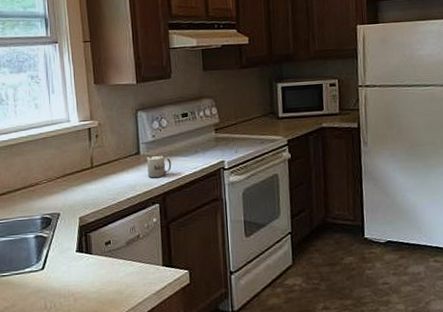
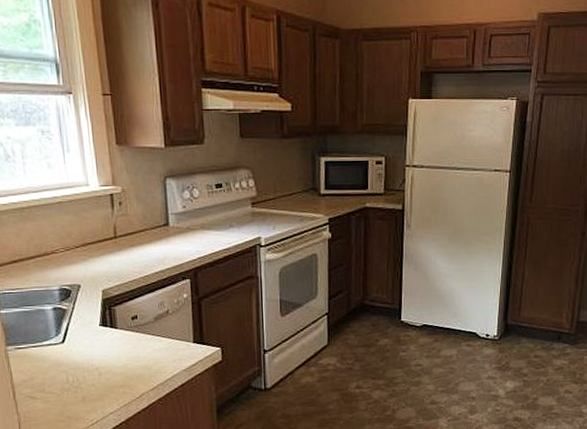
mug: present [146,156,172,178] -> none [175,228,204,252]

